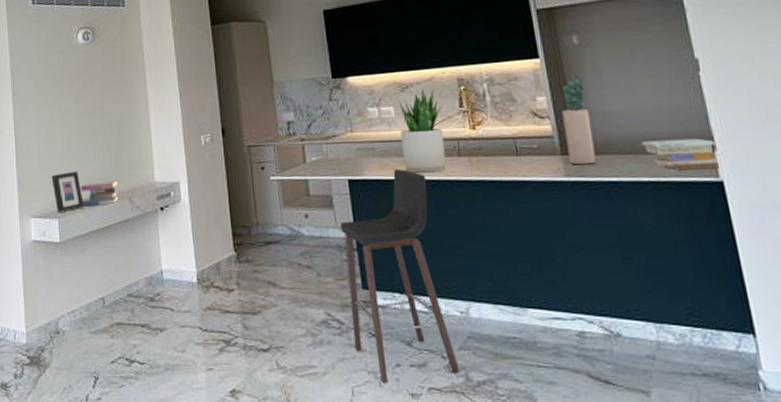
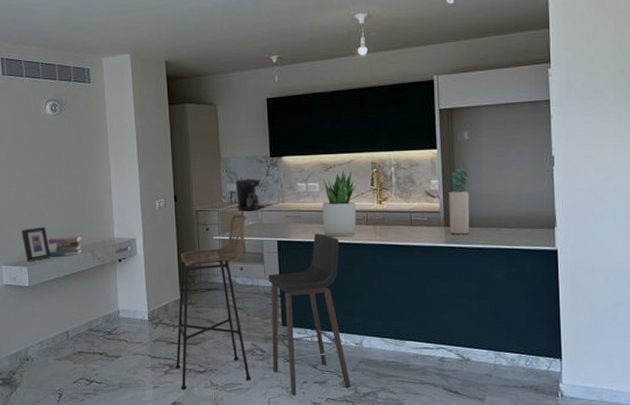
bar stool: none [232,148,328,374] -> present [175,214,251,390]
coffee maker: none [293,104,330,145] -> present [235,178,264,211]
books: present [641,138,720,171] -> none [504,217,557,241]

